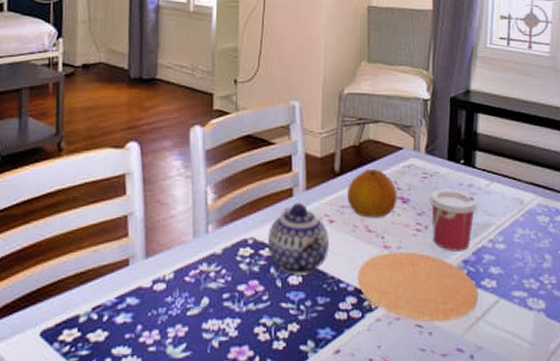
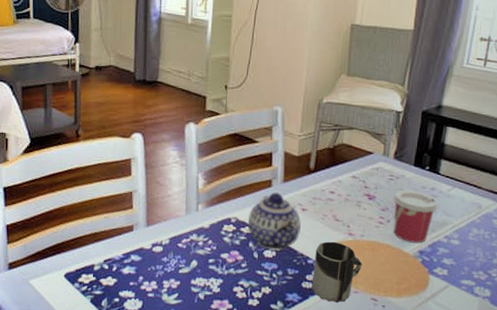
cup: none [346,258,402,335] -> present [311,241,363,302]
fruit: present [348,169,397,218] -> none [319,169,365,210]

